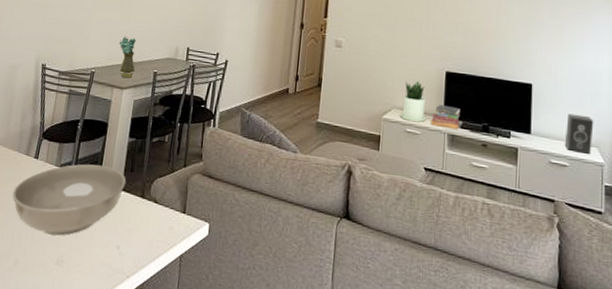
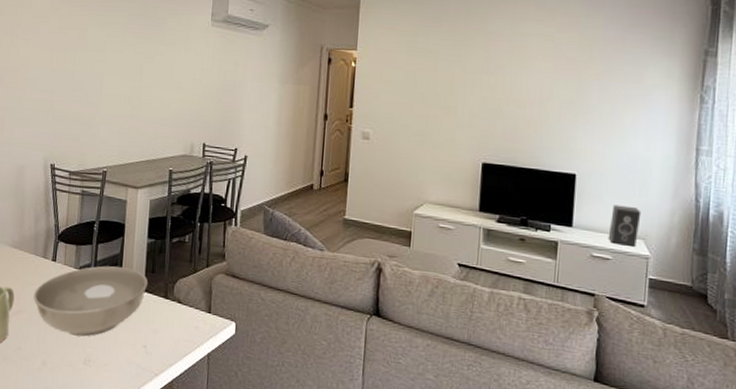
vase: present [118,35,137,79] -> none [129,132,150,177]
planter: present [400,81,427,123] -> none [433,173,461,218]
books: present [431,104,460,130] -> none [466,197,497,224]

